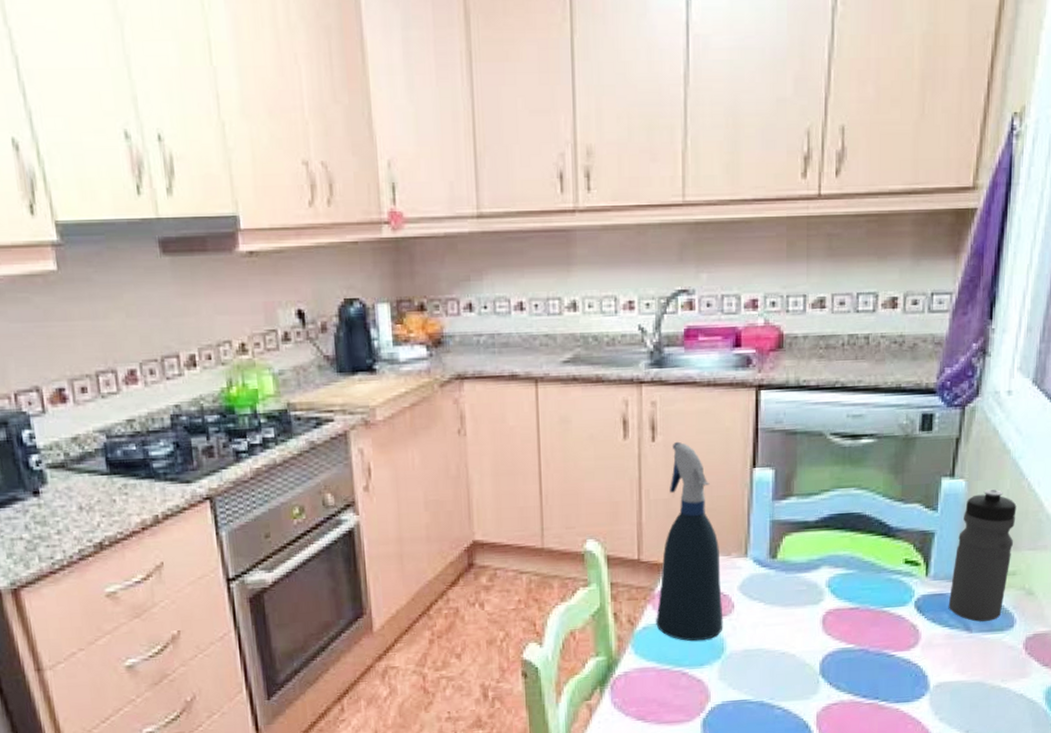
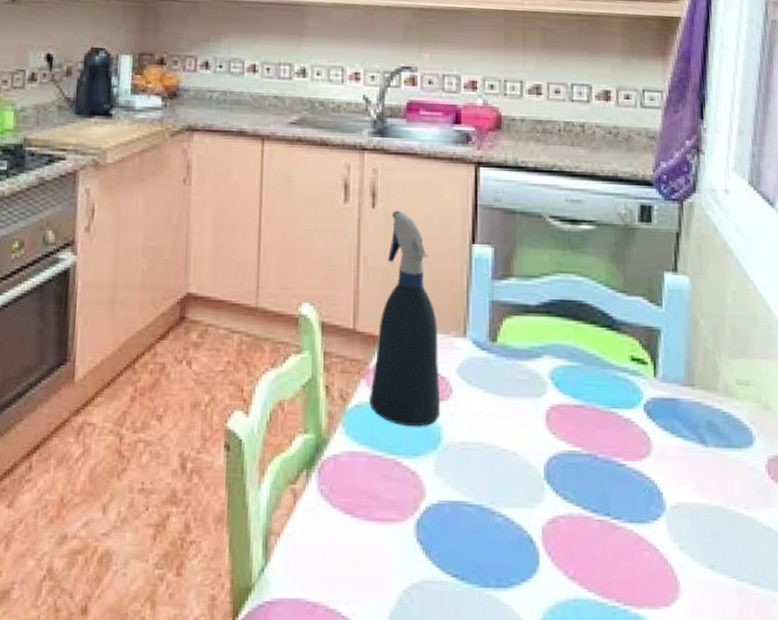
water bottle: present [948,489,1017,622] -> none [680,288,745,435]

